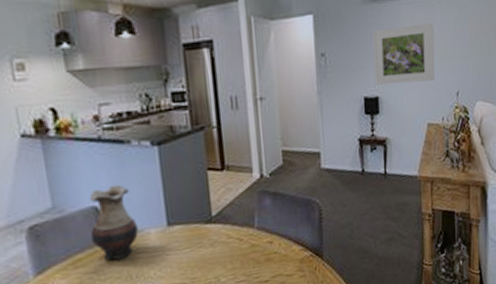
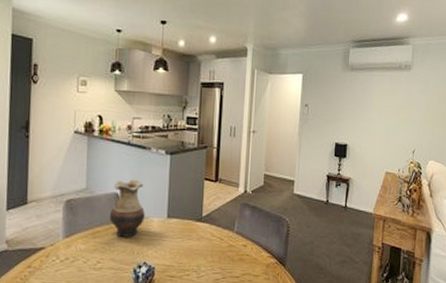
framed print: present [373,23,435,85] -> none [345,92,399,138]

